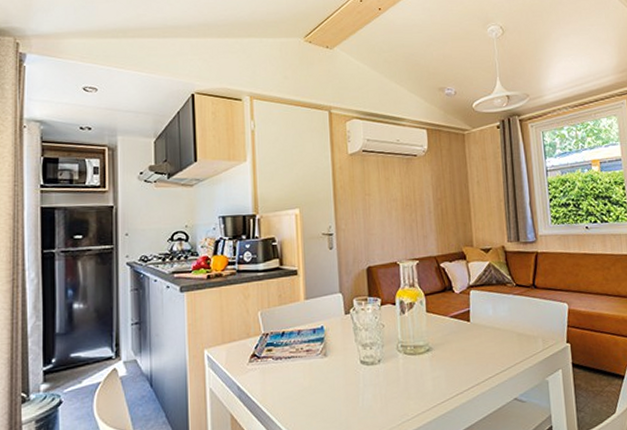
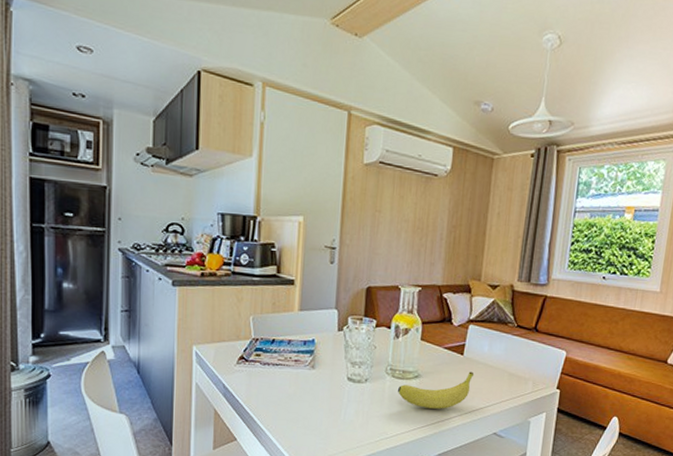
fruit: none [412,337,484,382] -> present [398,371,475,409]

